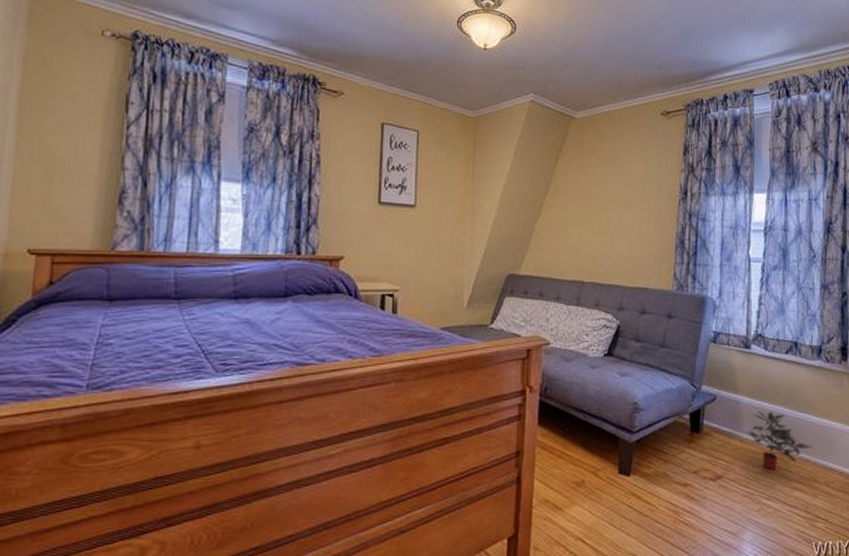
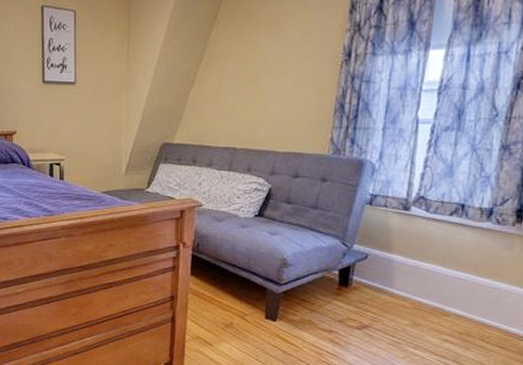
potted plant: present [747,411,813,471] -> none [399,270,470,324]

